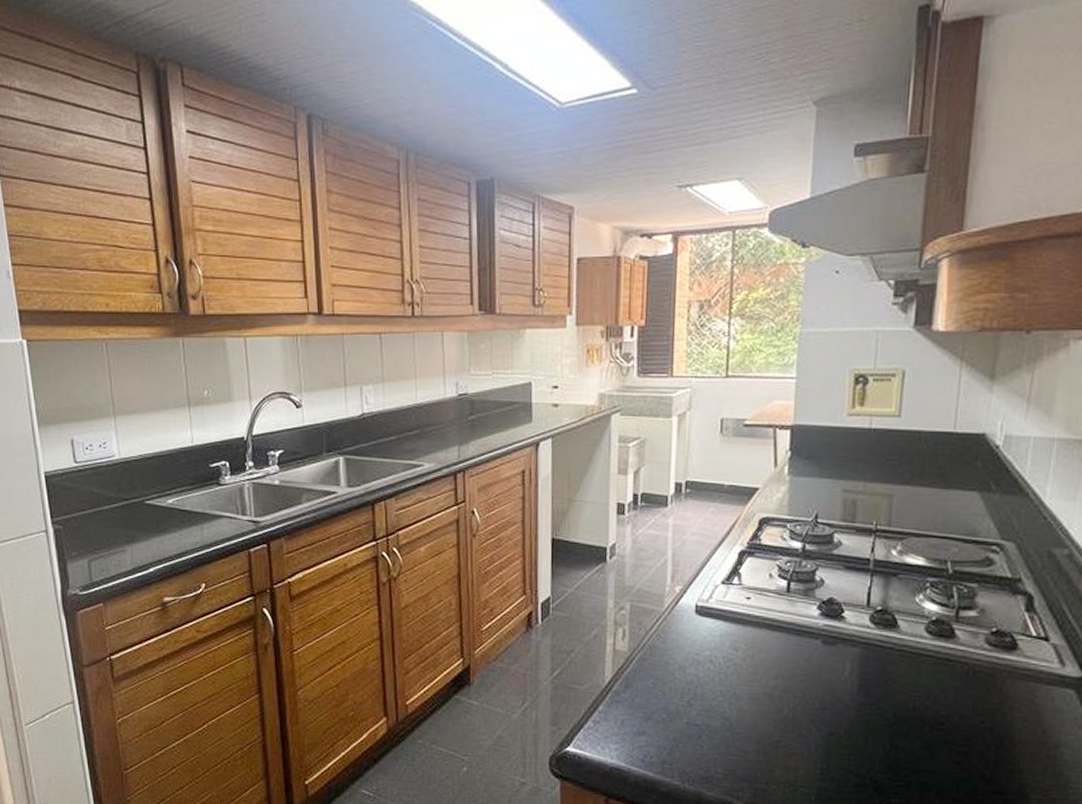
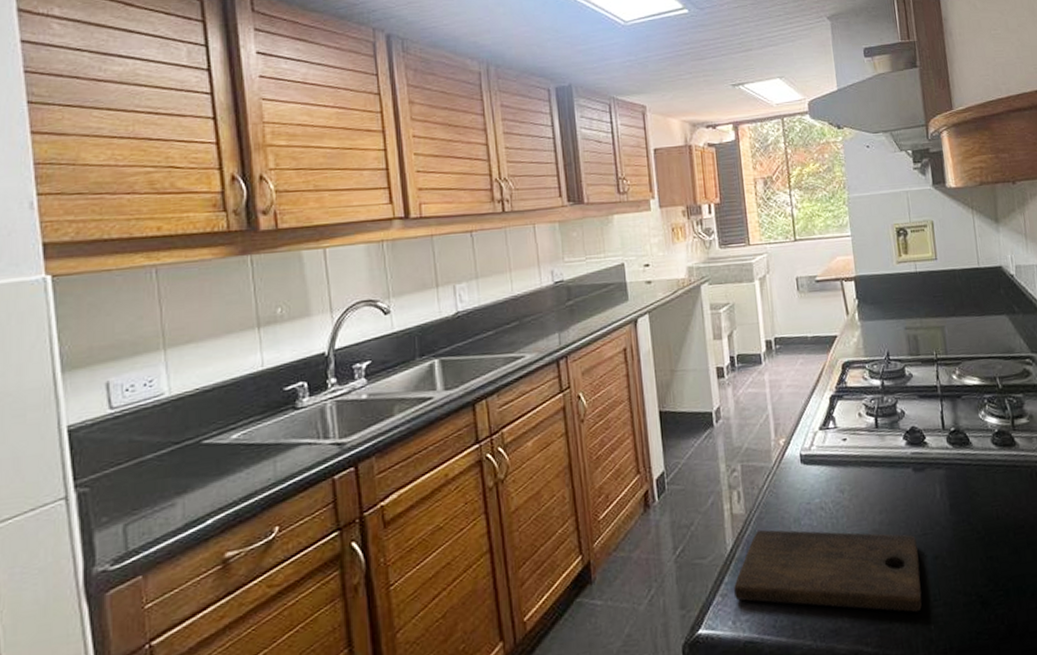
cutting board: none [607,669,812,781] -> present [734,529,922,613]

